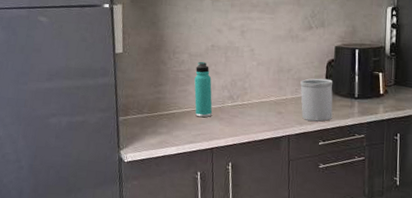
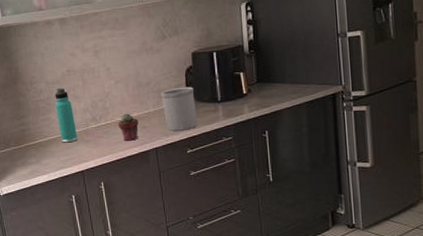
potted succulent: none [254,96,275,125] -> present [118,113,139,141]

